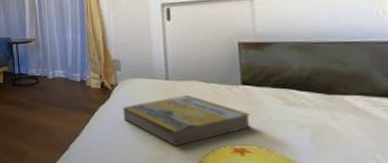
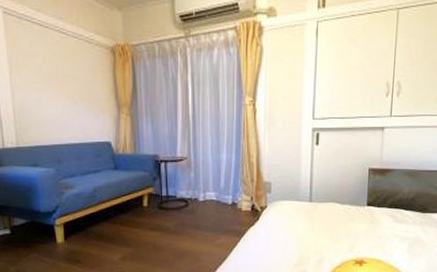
book: present [122,94,251,146] -> none [269,215,370,262]

